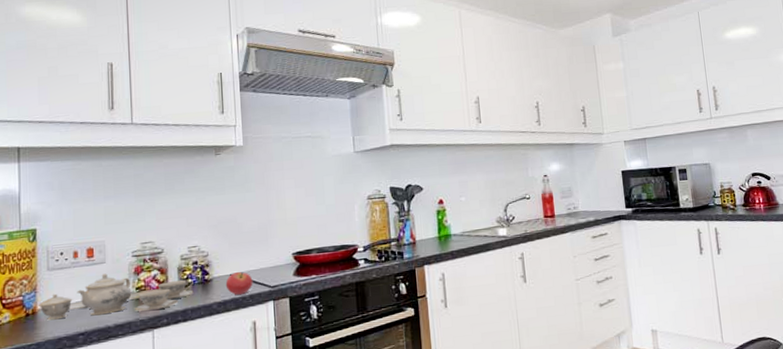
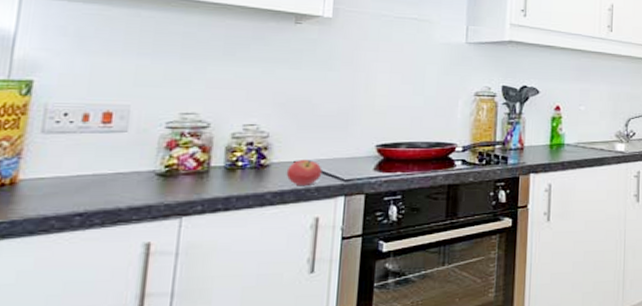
tea set: present [39,273,194,321] -> none [21,144,244,195]

